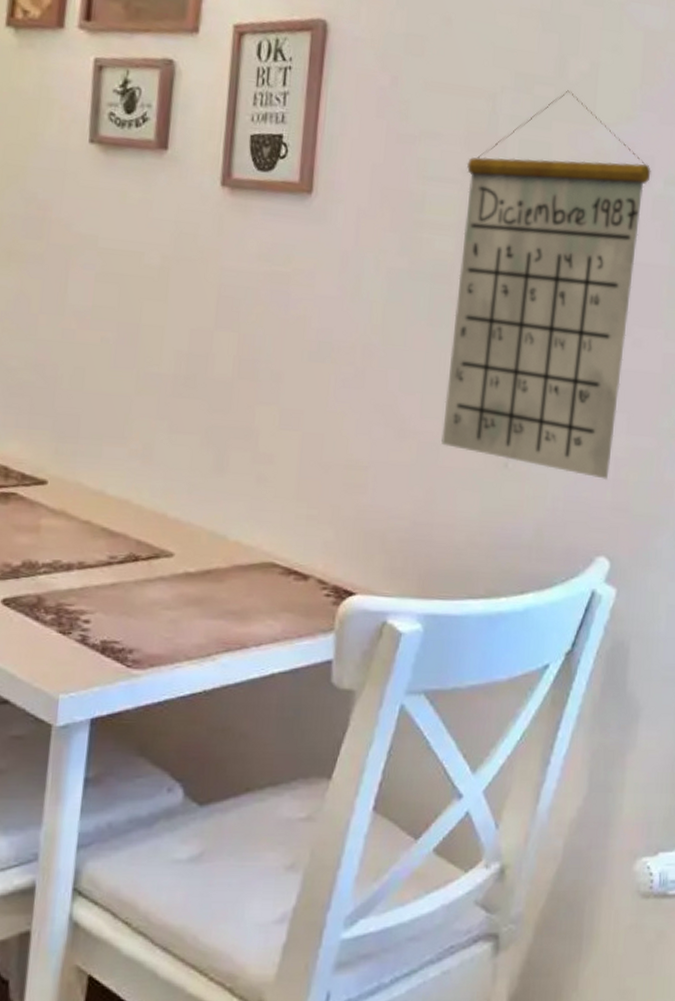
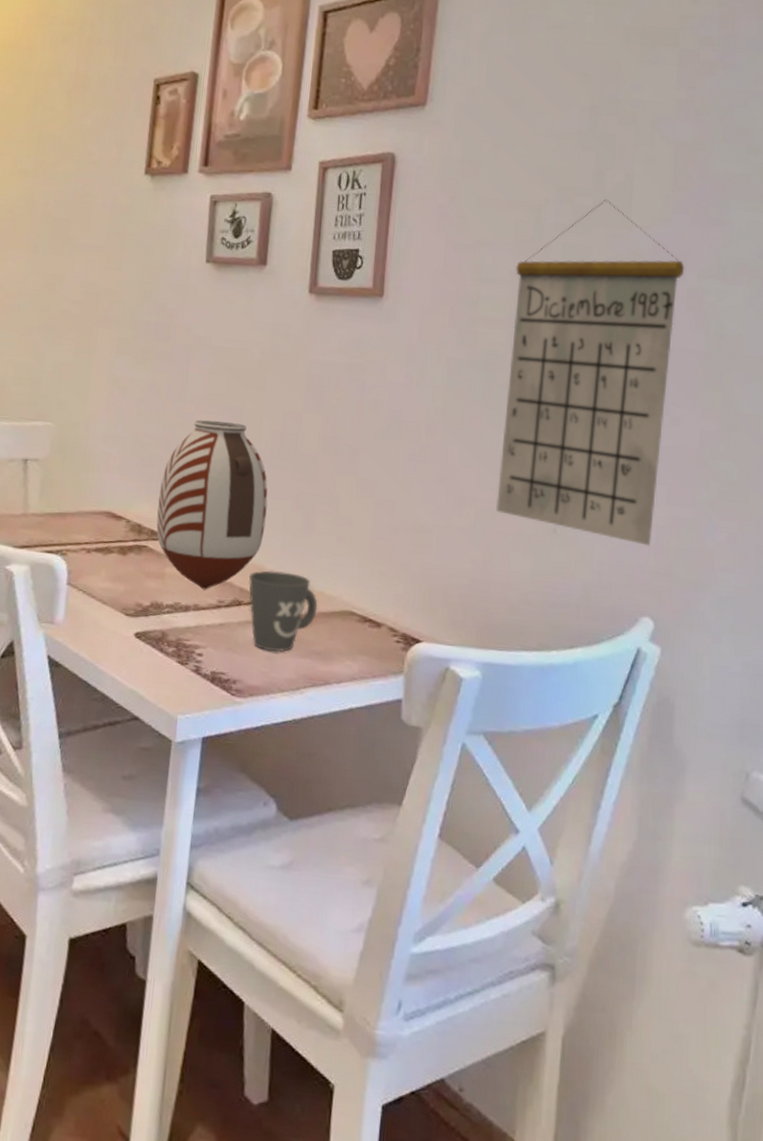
vase: none [28,338,171,544] -> present [156,420,268,590]
mug: none [148,519,233,614] -> present [249,571,318,653]

